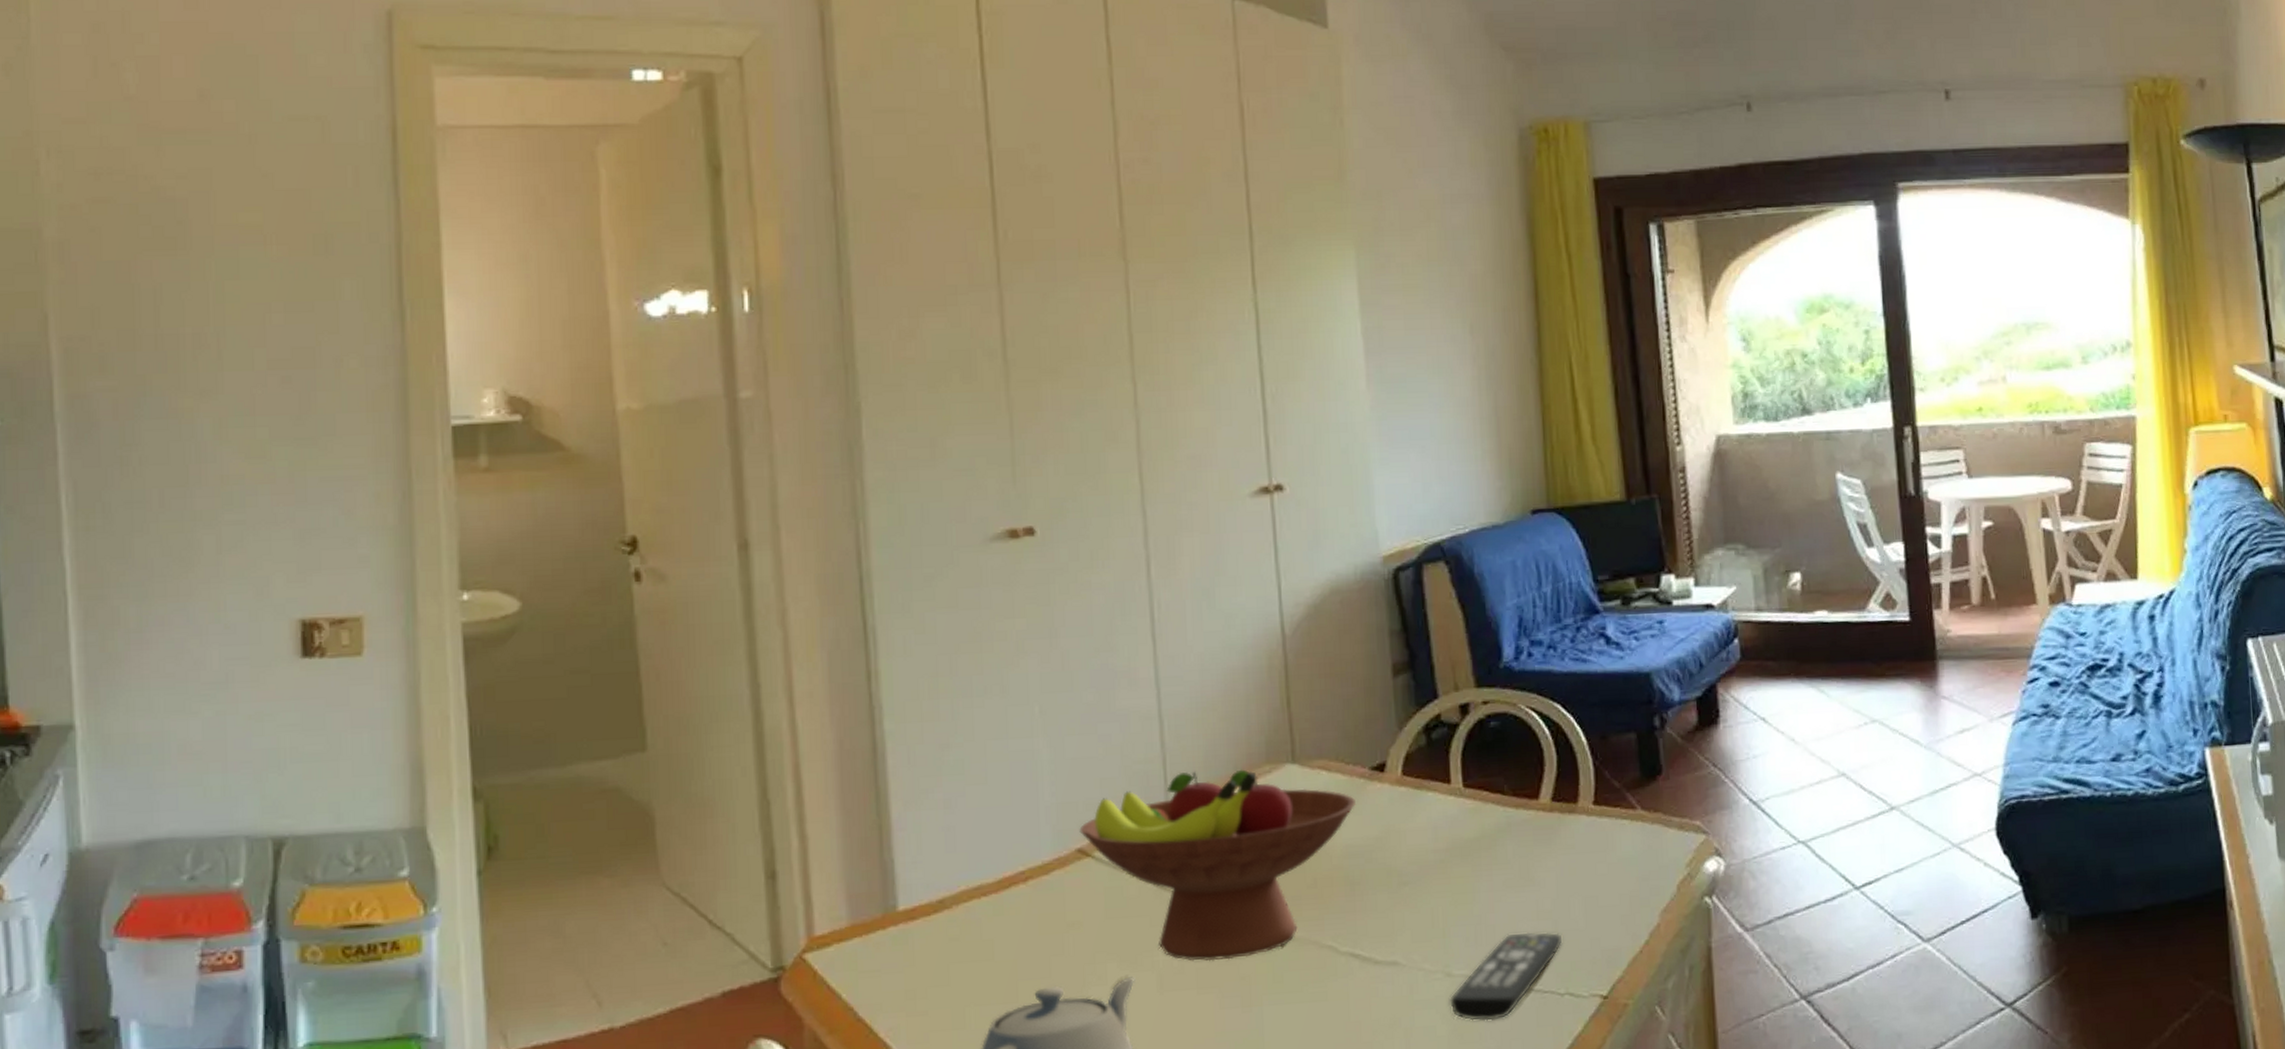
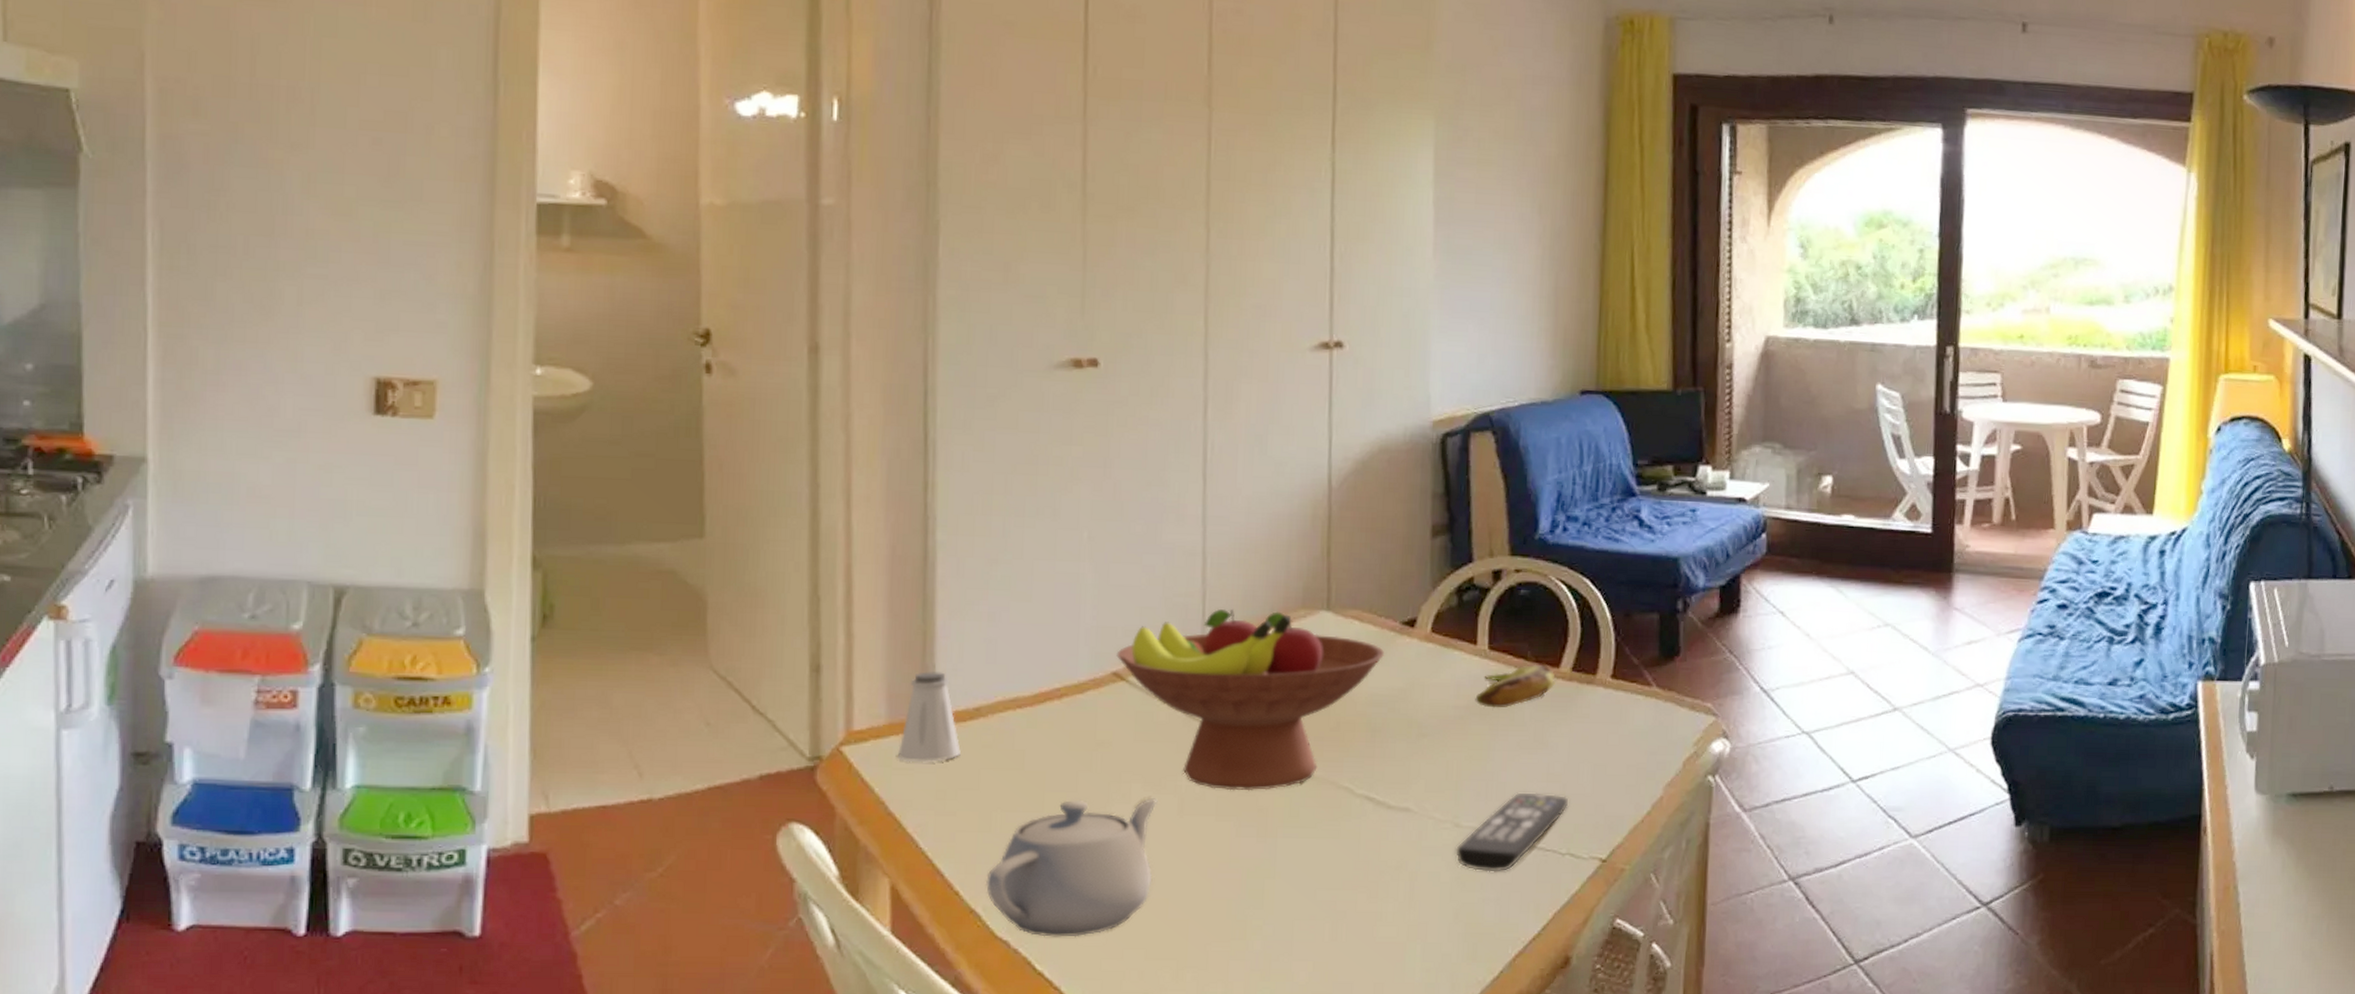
saltshaker: none [863,866,927,964] -> present [898,672,961,763]
banana: none [1454,796,1536,848] -> present [1475,663,1555,708]

